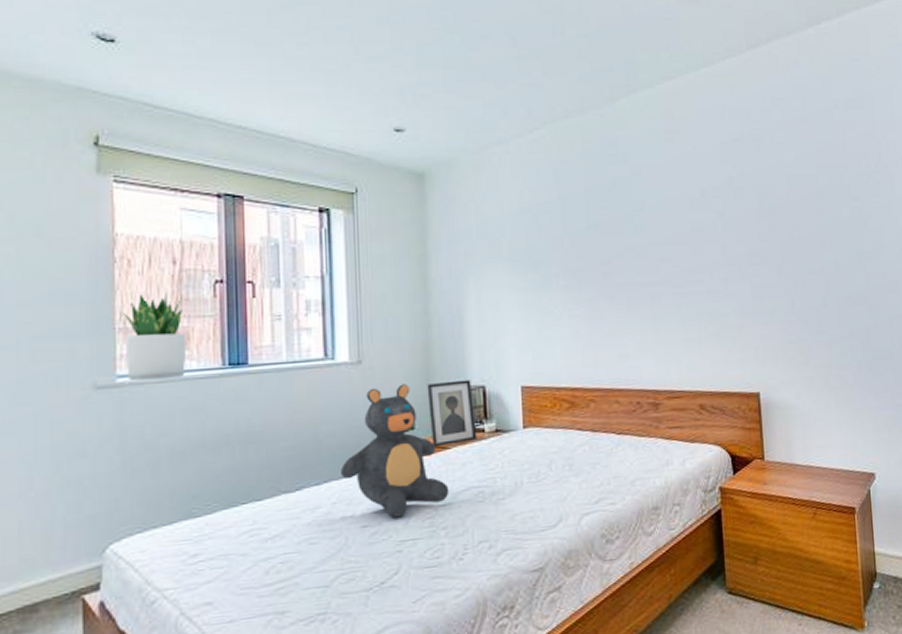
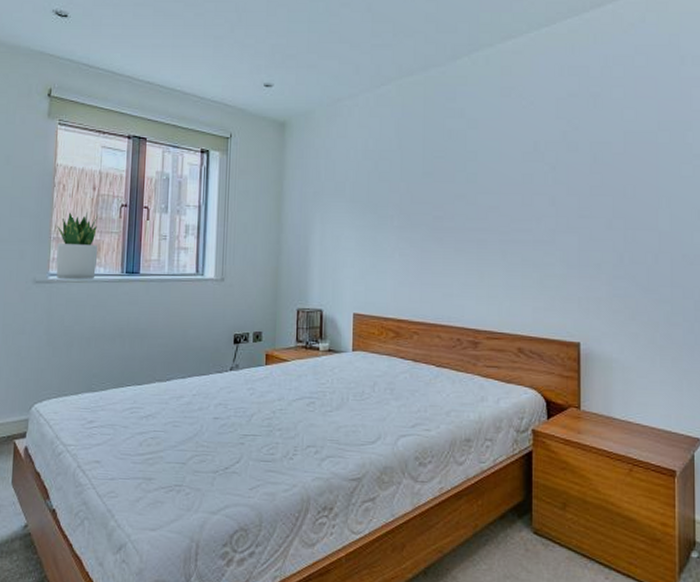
stuffed animal: present [341,384,450,518] -> none [202,301,286,415]
picture frame: present [427,379,477,447] -> none [274,302,313,359]

